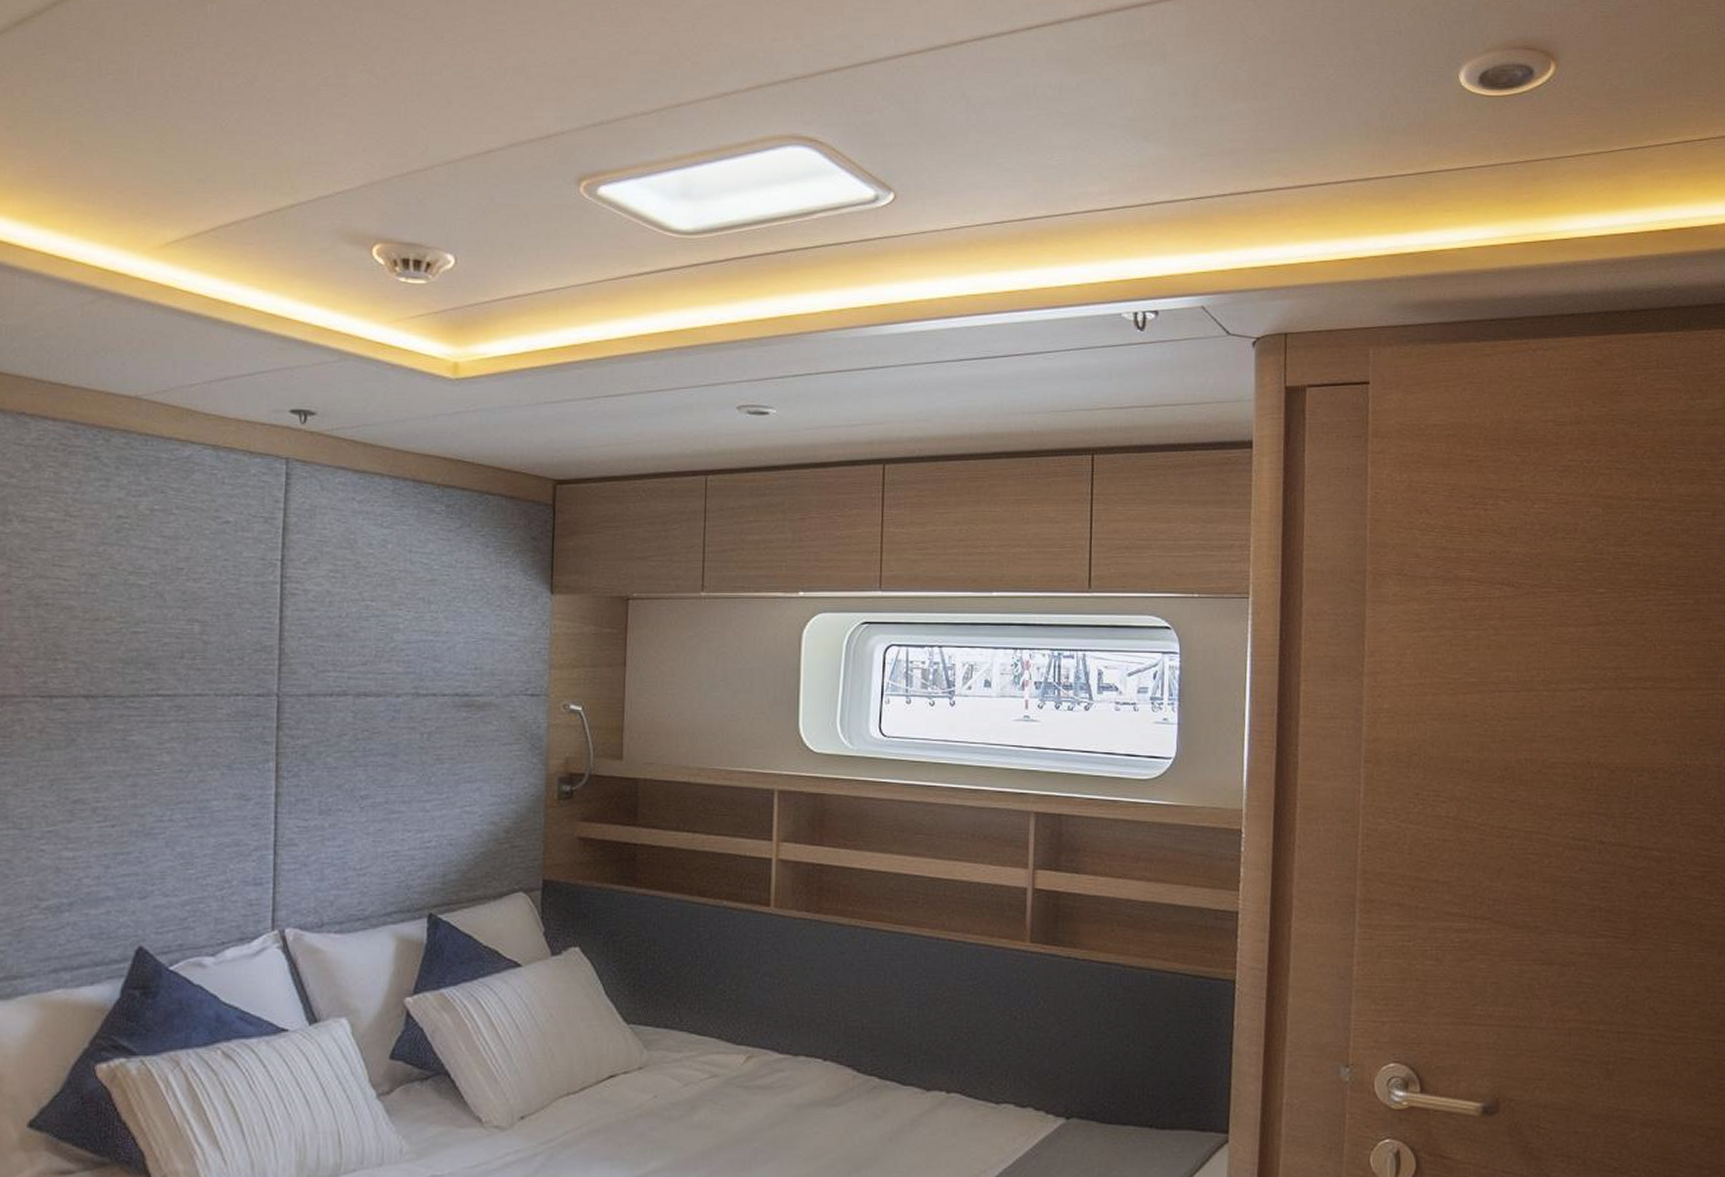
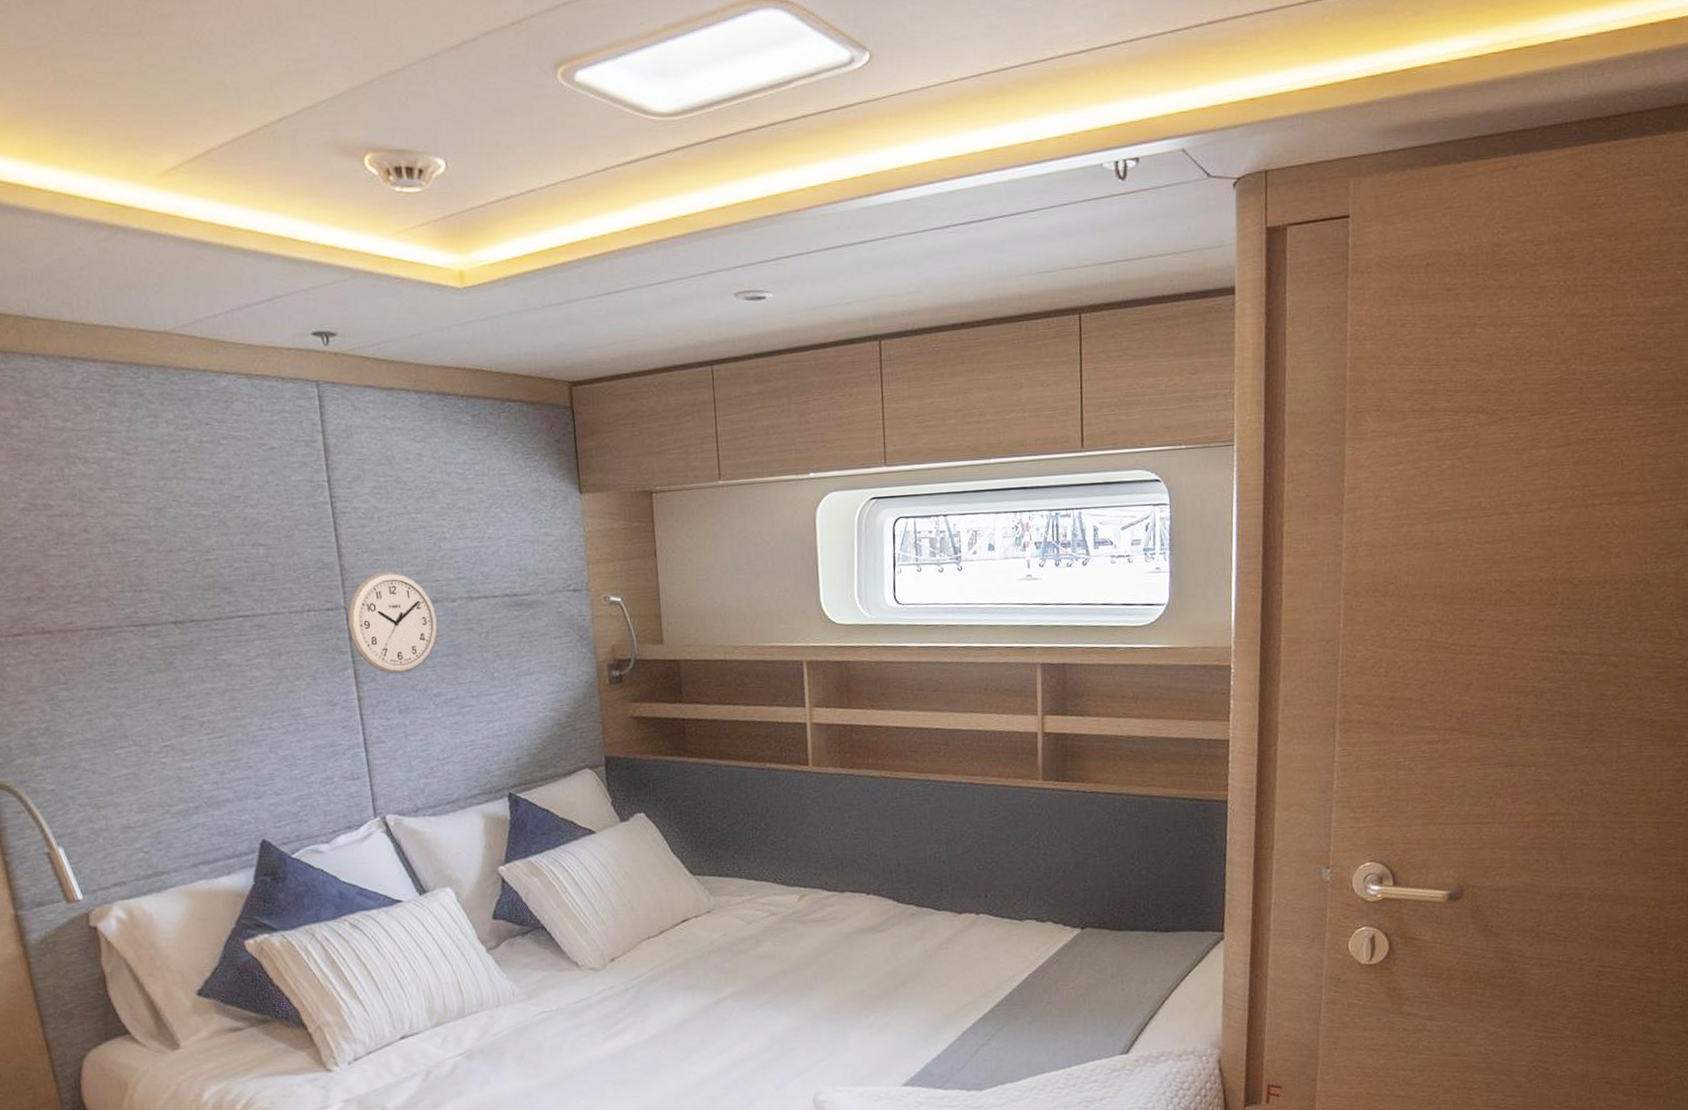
wall clock: none [277,658,378,771] -> present [347,570,438,674]

